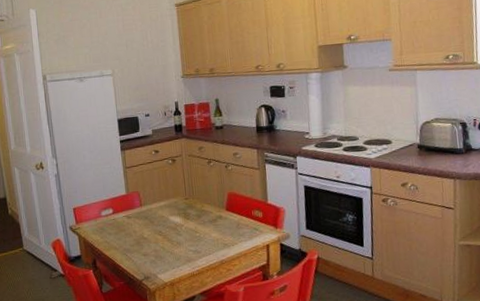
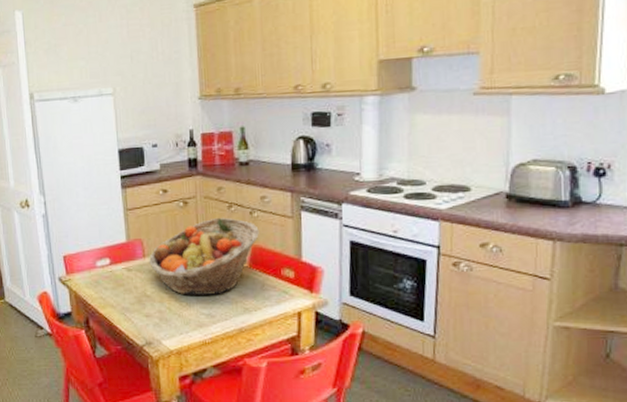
fruit basket: none [145,171,233,236] -> present [149,217,259,295]

